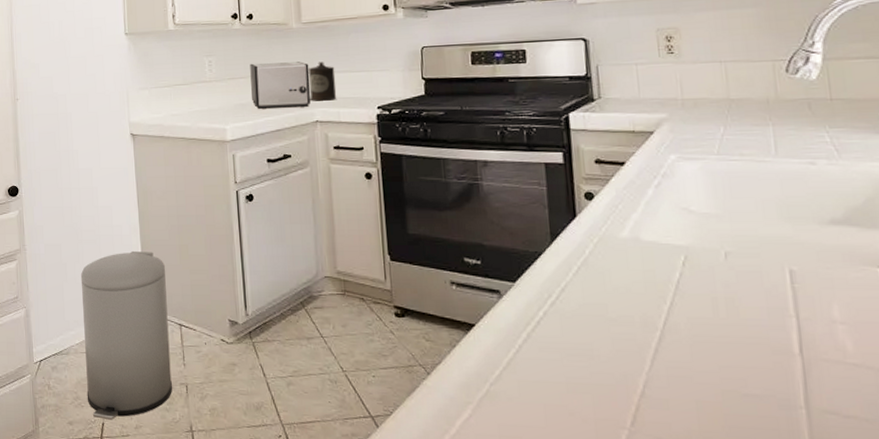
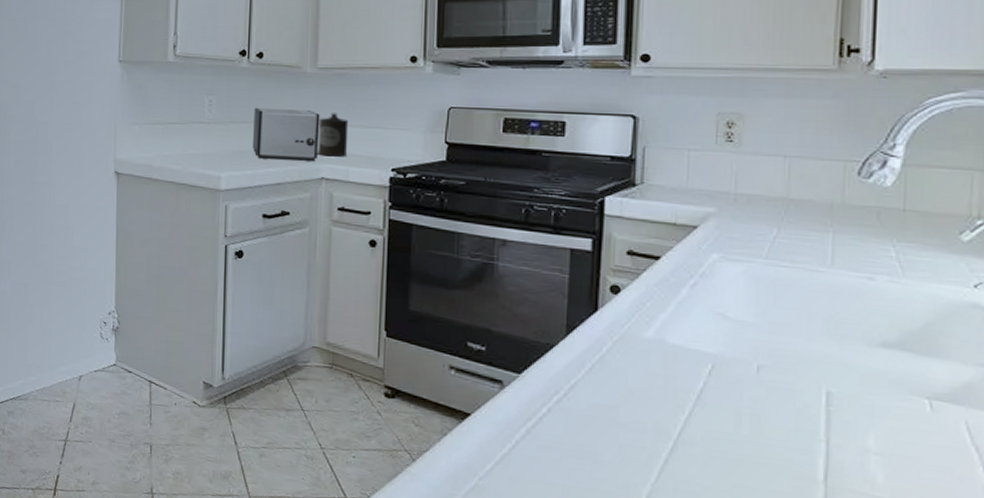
pedal bin: present [80,250,172,420] -> none [43,298,140,473]

